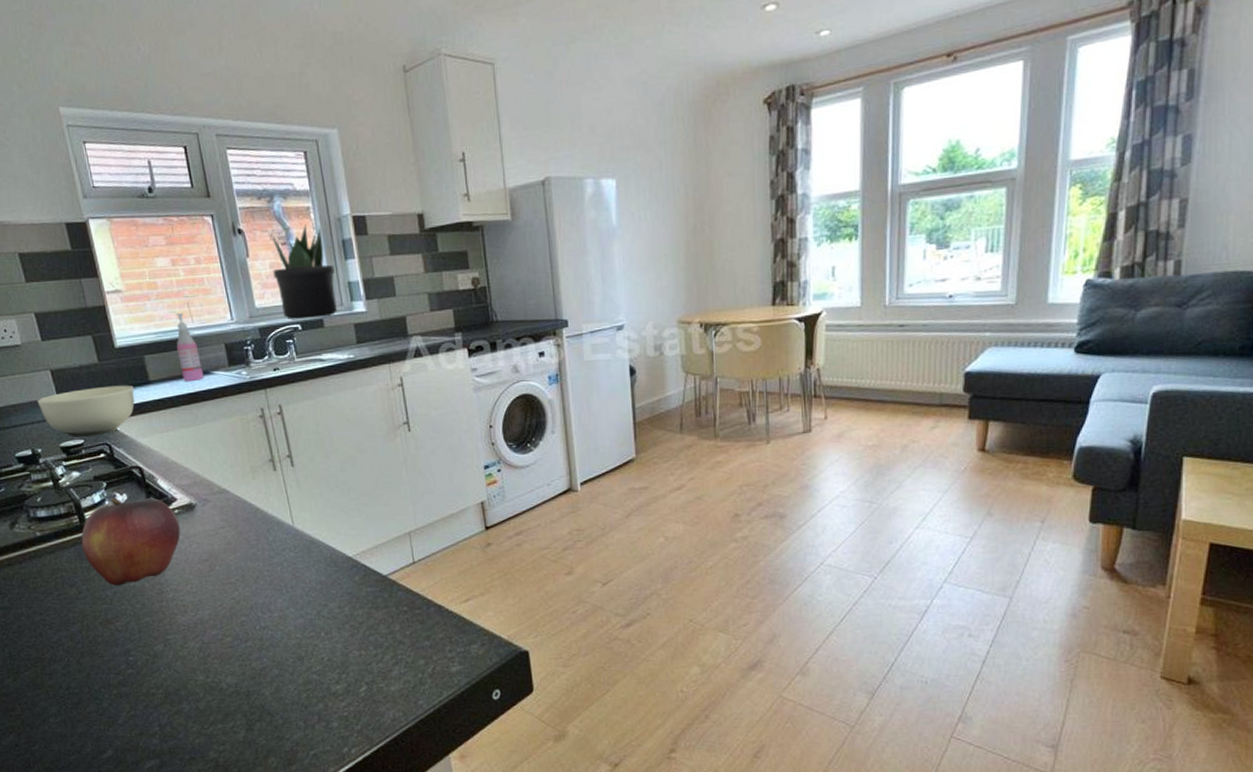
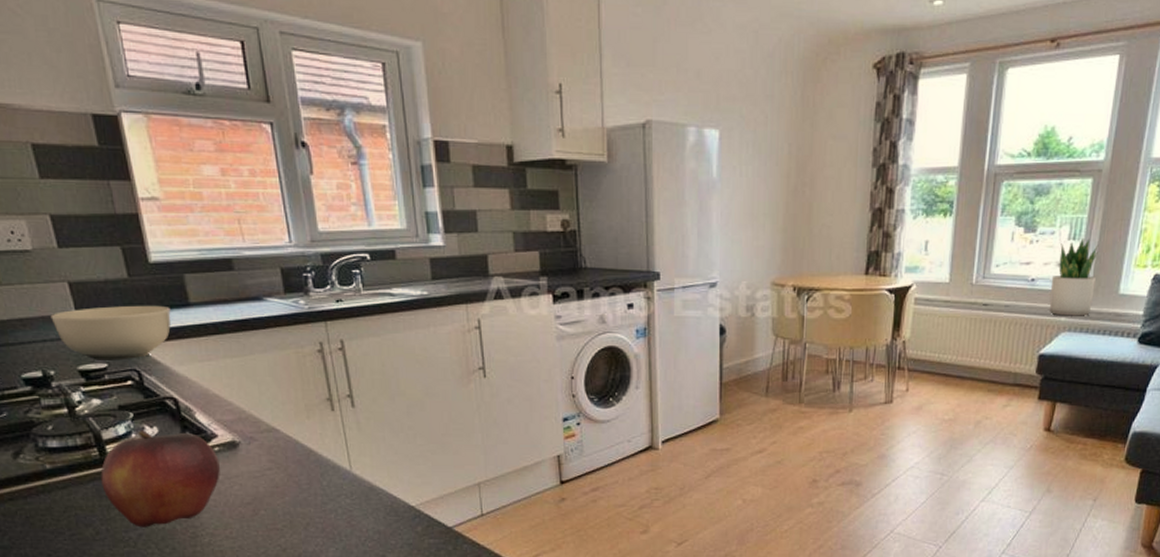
soap dispenser: present [176,312,204,382] -> none [223,229,255,308]
planter: present [271,224,337,321] -> none [339,144,411,249]
planter: none [971,249,1020,331] -> present [1049,238,1099,316]

